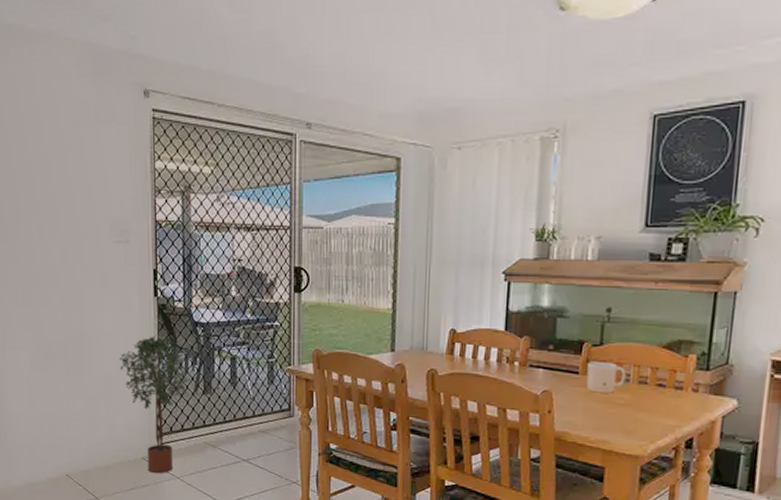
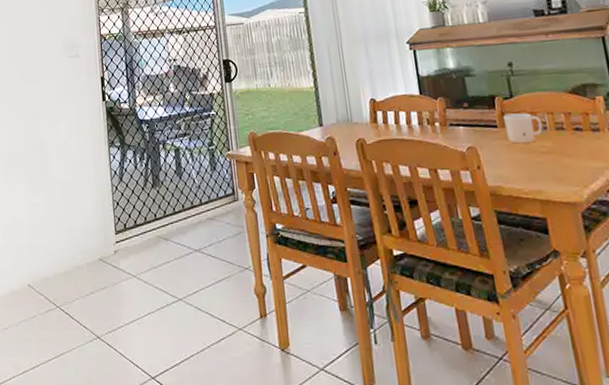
potted tree: present [118,336,190,474] -> none [73,137,140,274]

